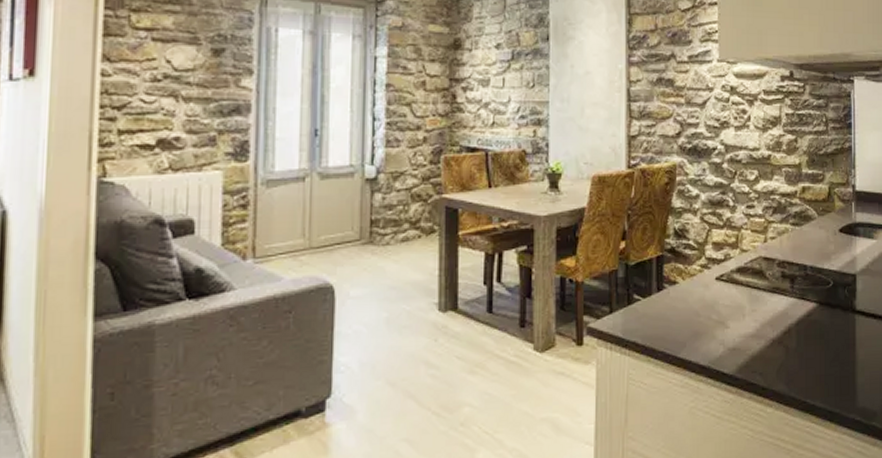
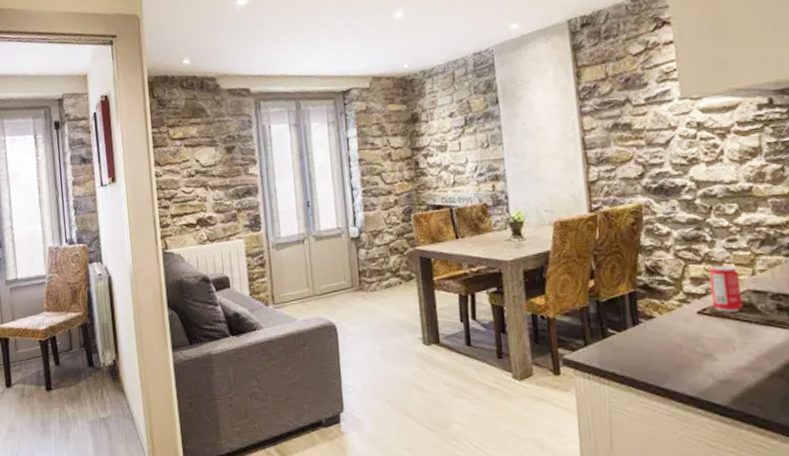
beverage can: none [729,230,754,279] -> present [709,264,743,312]

